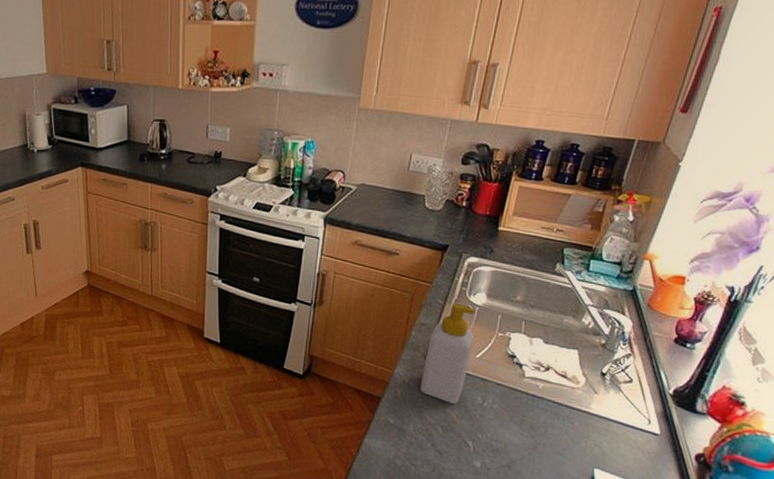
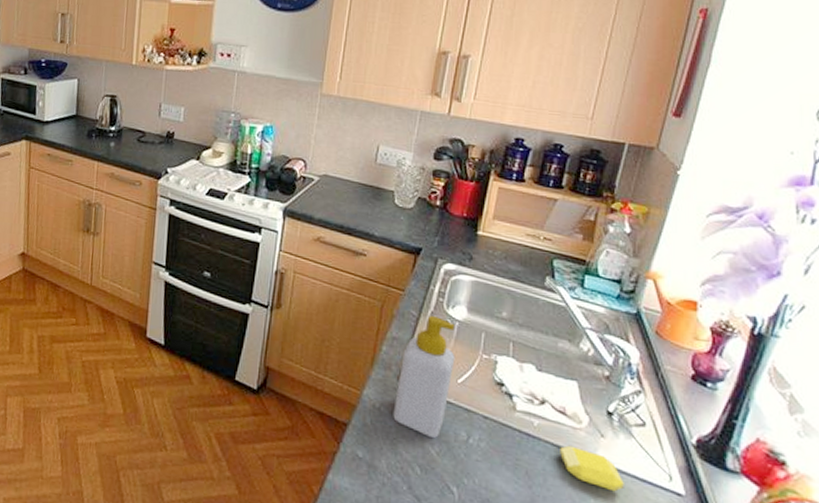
soap bar: none [559,402,611,436] -> present [560,445,624,492]

